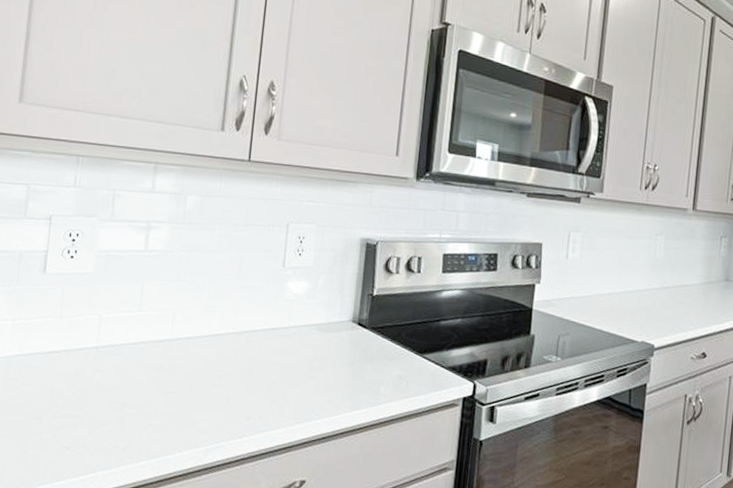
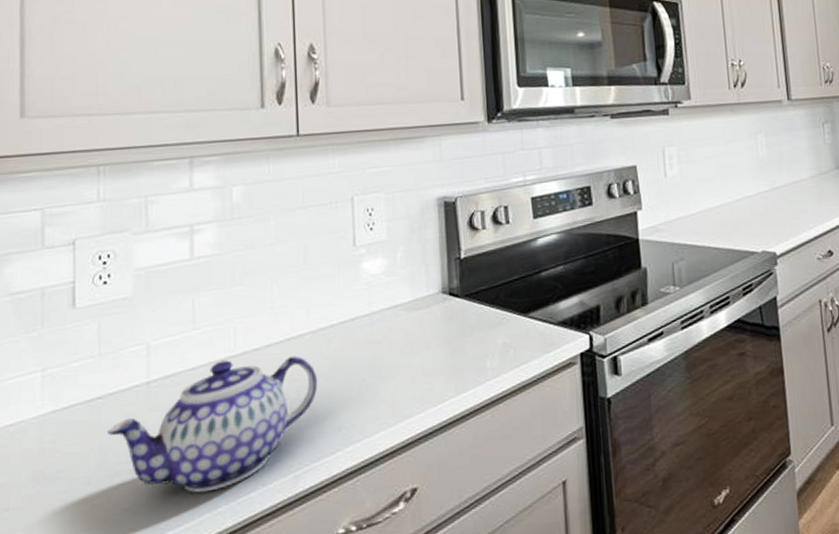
teapot: none [58,341,237,447] -> present [106,355,318,493]

